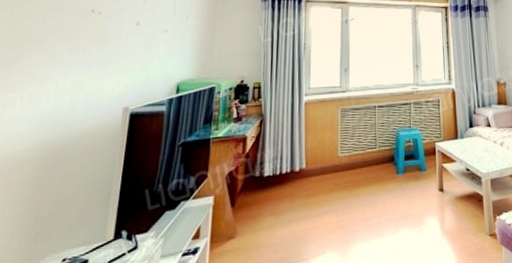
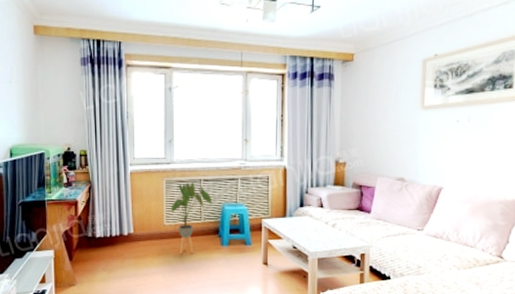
house plant: none [345,110,387,189] -> present [171,183,212,255]

